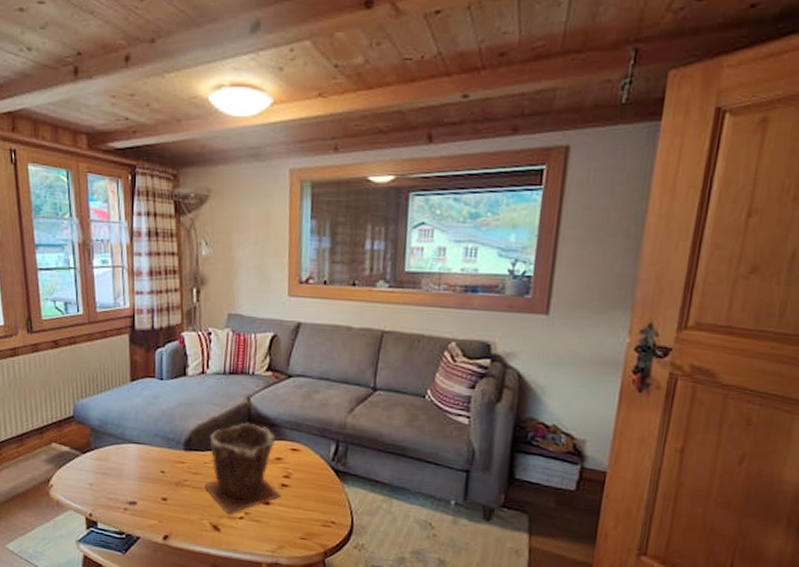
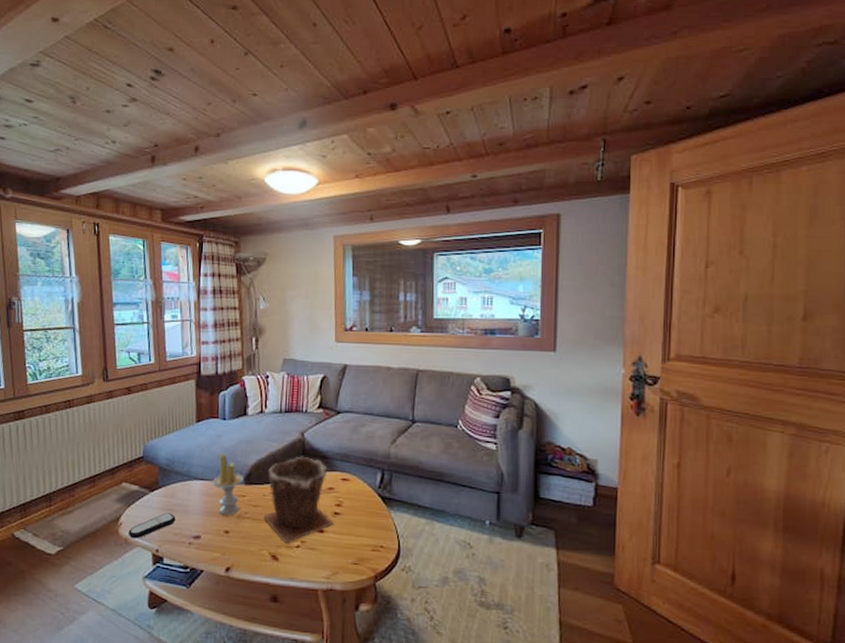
remote control: none [60,476,110,502] -> present [128,513,176,539]
candle: none [148,417,183,483] -> present [212,454,244,516]

